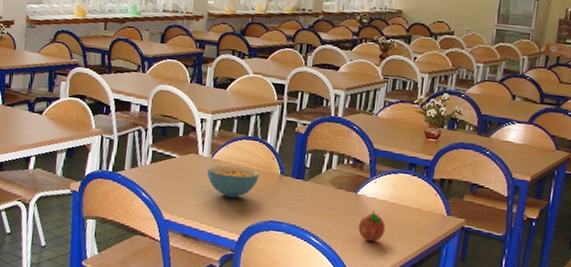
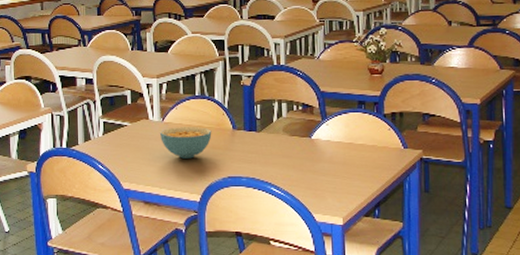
fruit: present [358,212,386,242] -> none [317,154,345,184]

